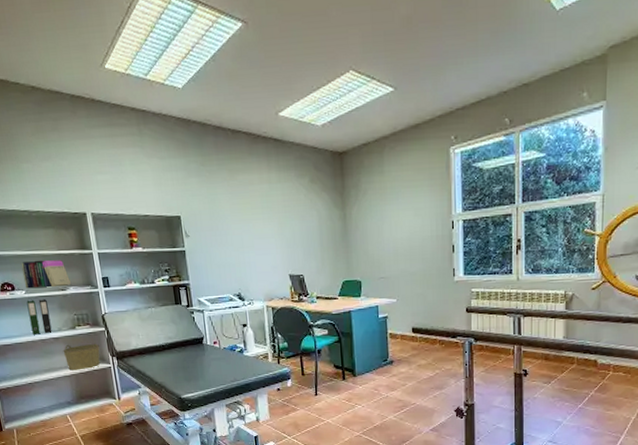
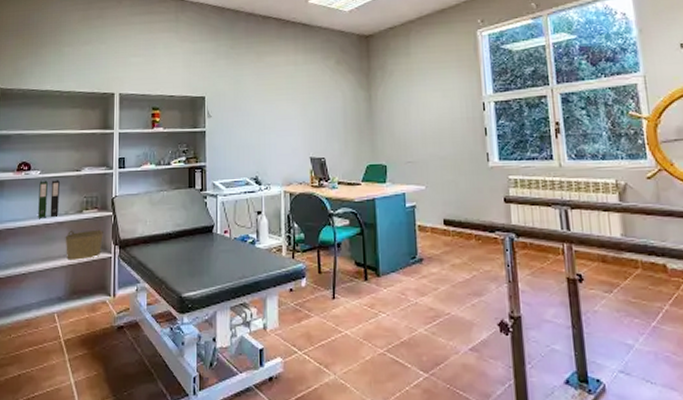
books: present [21,260,72,289] -> none [41,139,88,169]

